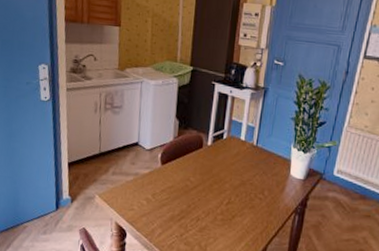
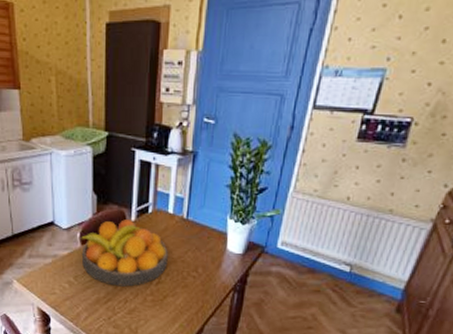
fruit bowl: none [160,143,239,206] -> present [80,219,168,287]

